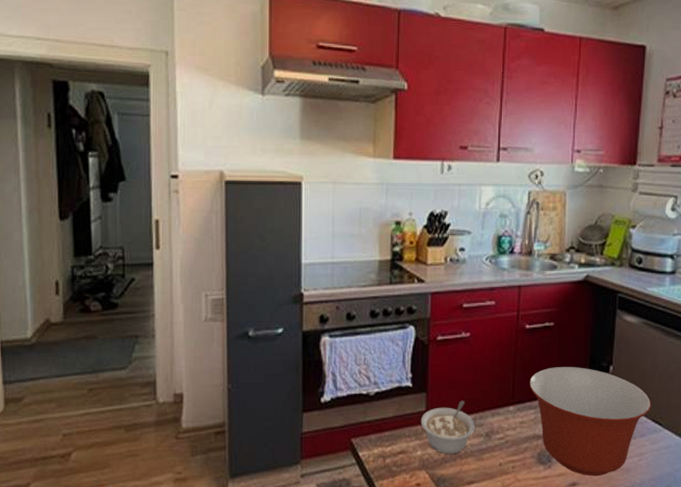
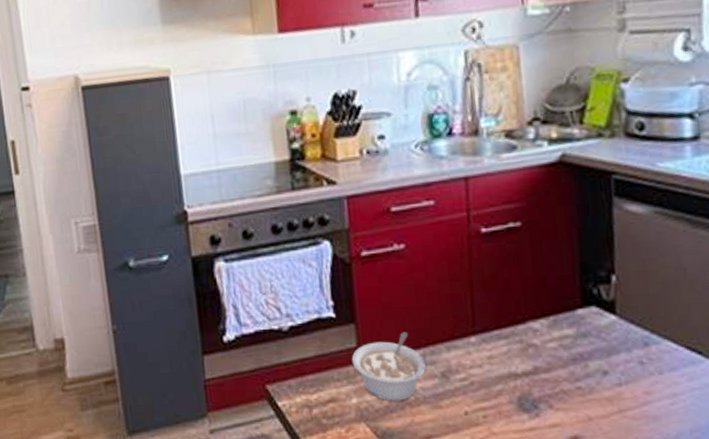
mixing bowl: present [529,367,651,477] -> none [494,279,683,427]

